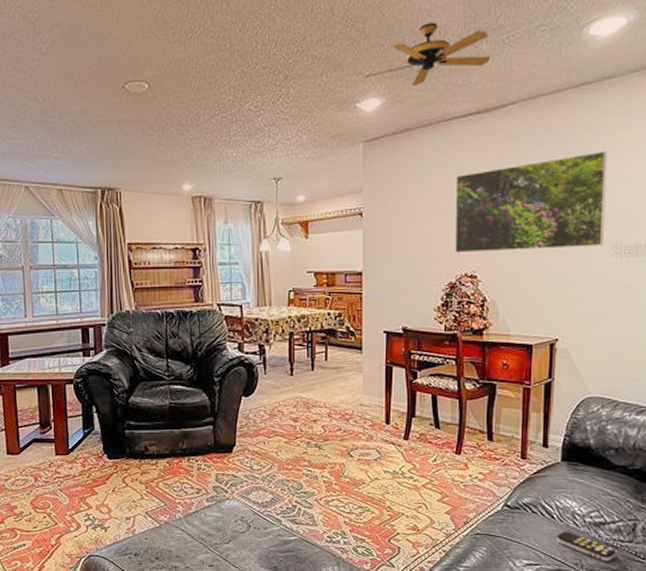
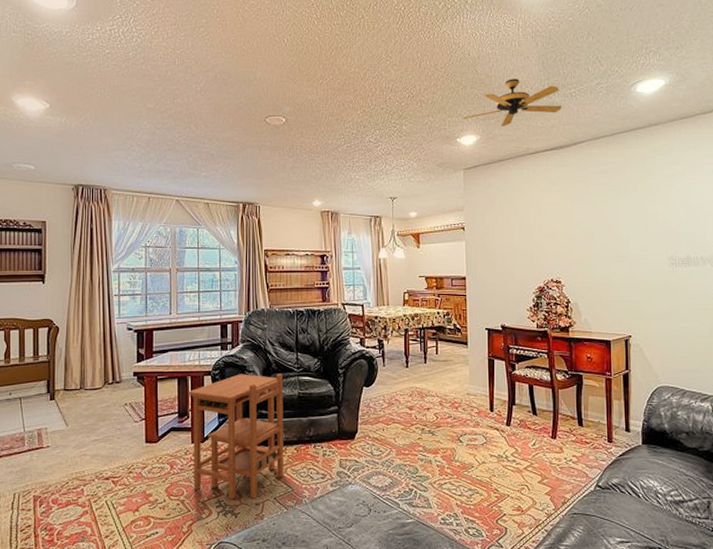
side table: none [49,381,156,513] -> present [188,373,284,499]
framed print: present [454,150,608,253] -> none [539,181,661,262]
remote control: present [556,531,615,562] -> none [643,509,695,538]

